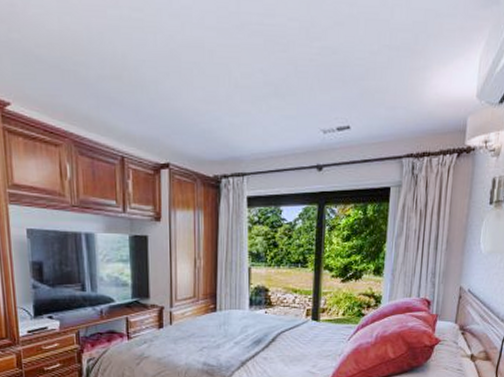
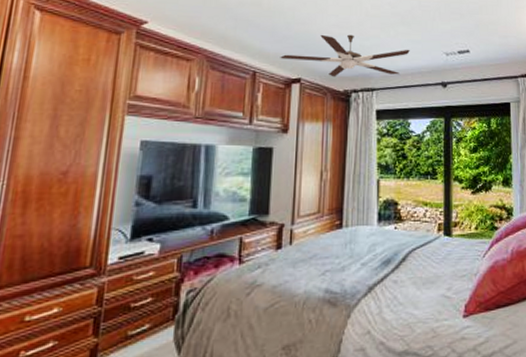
ceiling fan: none [147,111,283,161] -> present [280,34,410,77]

